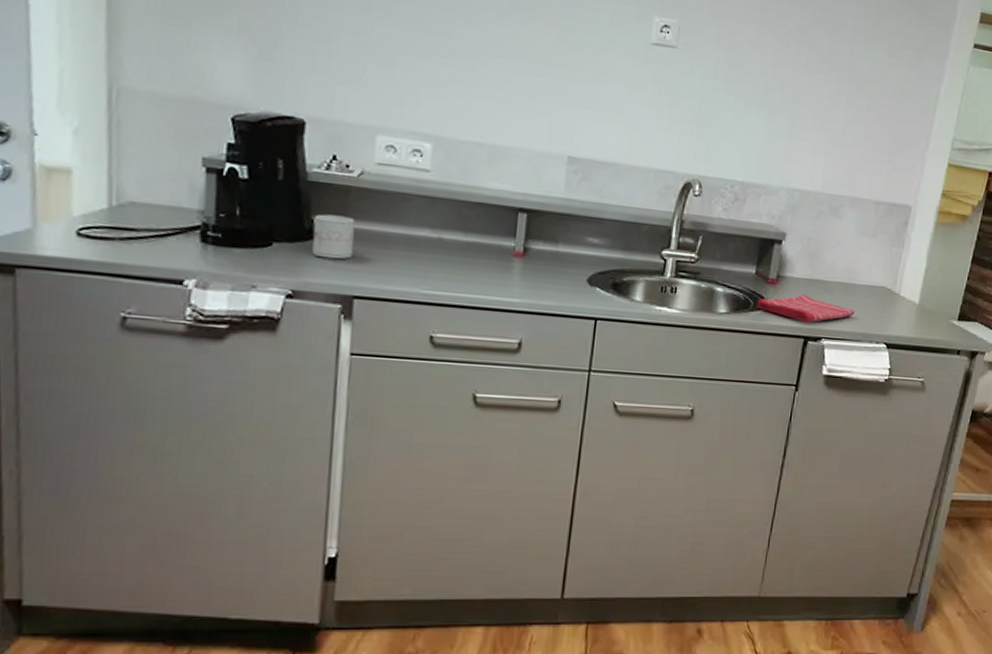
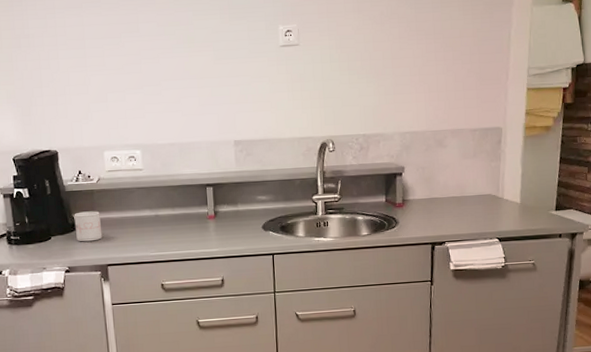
dish towel: present [757,294,854,323] -> none [390,210,468,232]

